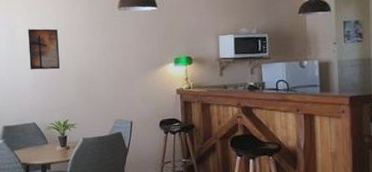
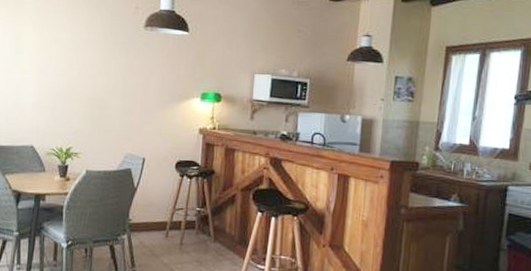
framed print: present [28,28,60,70] -> none [34,37,71,89]

